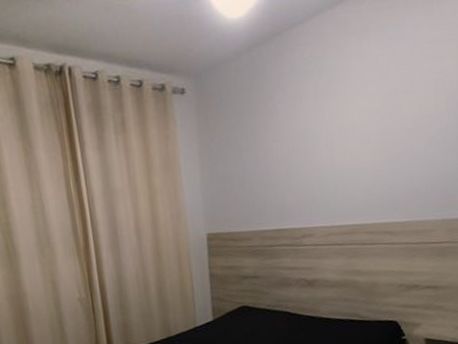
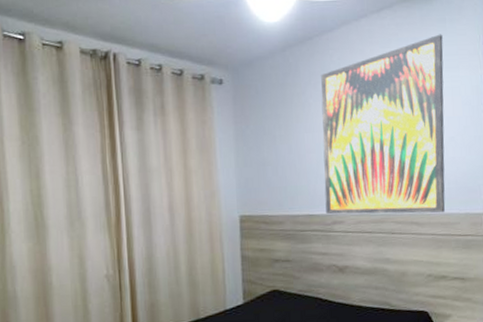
wall art: none [290,17,428,228] -> present [321,34,445,215]

